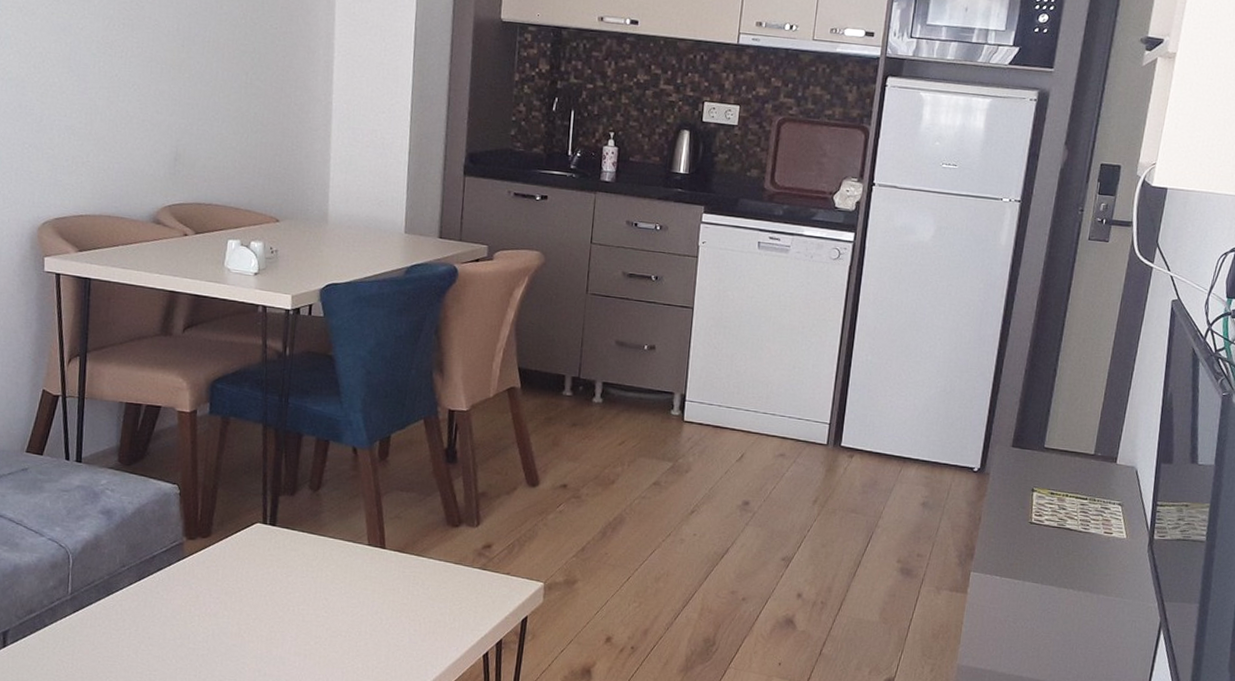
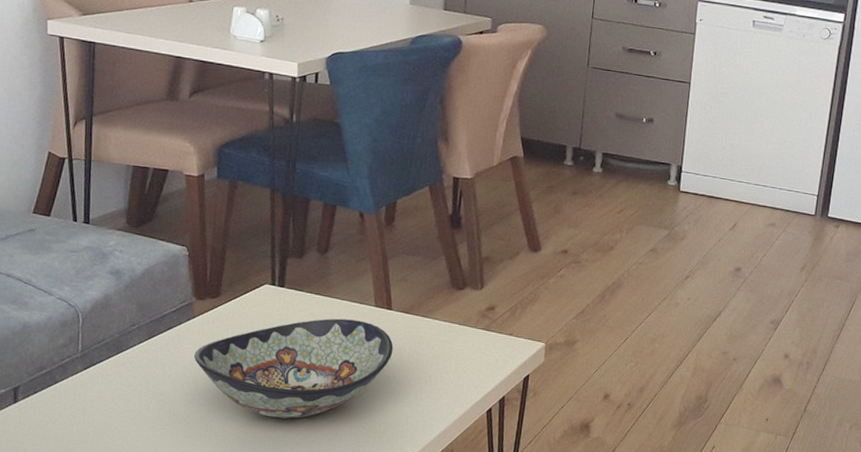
decorative bowl: none [184,558,387,664] -> present [194,318,394,419]

